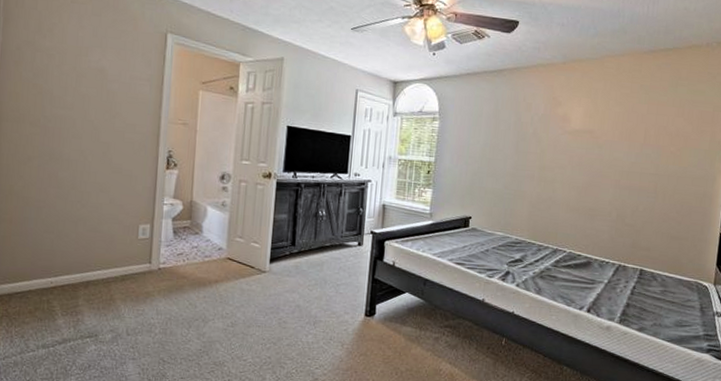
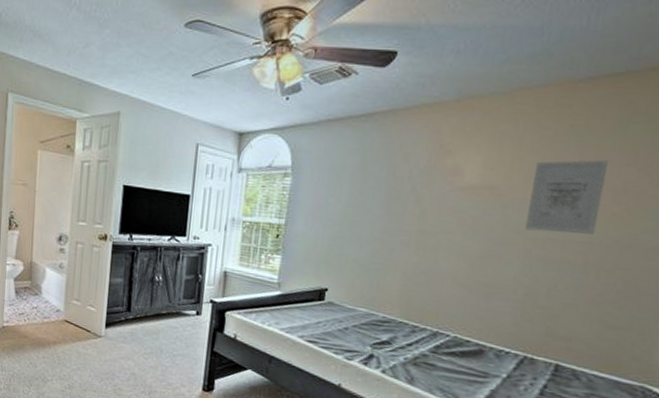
wall art: none [615,112,667,168] -> present [525,160,610,234]

